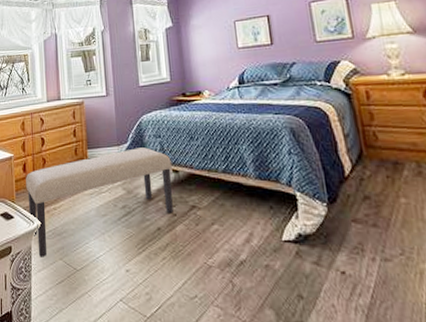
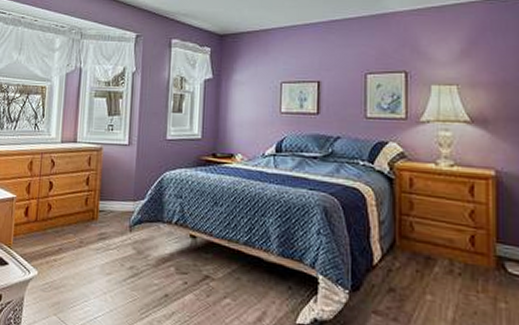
bench: present [26,147,173,257] -> none [26,206,190,311]

